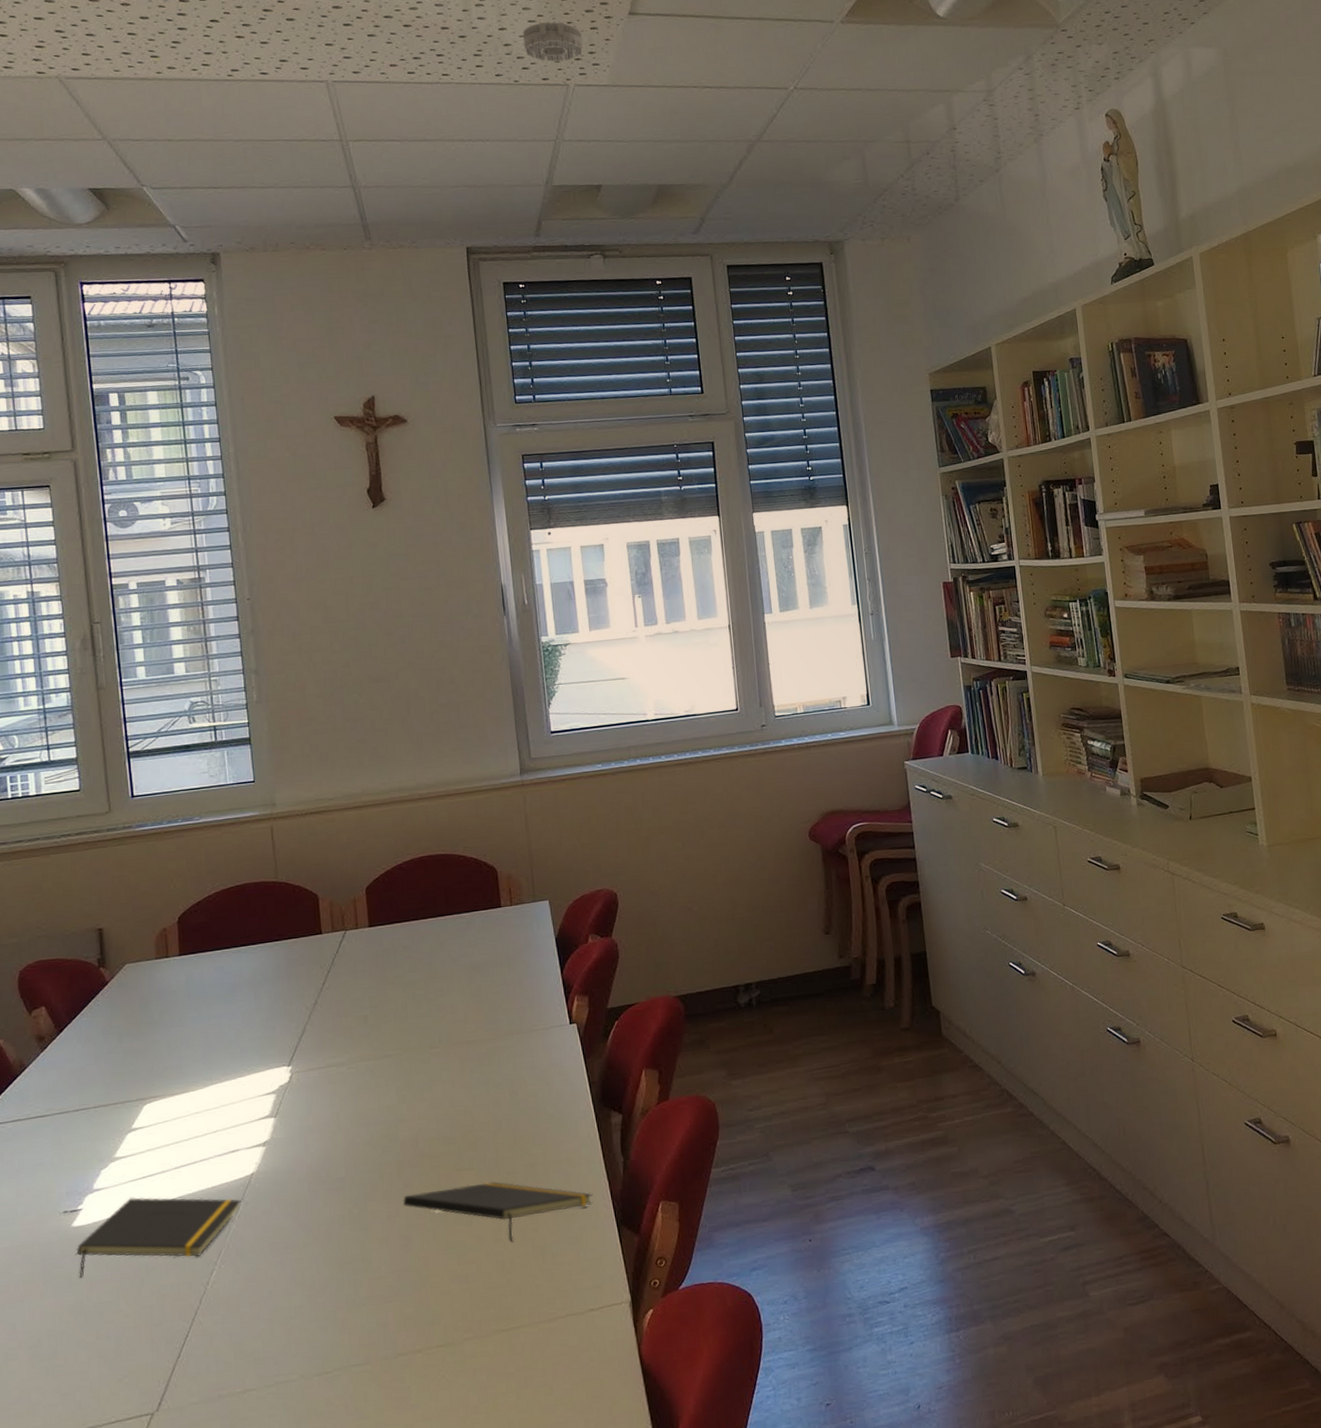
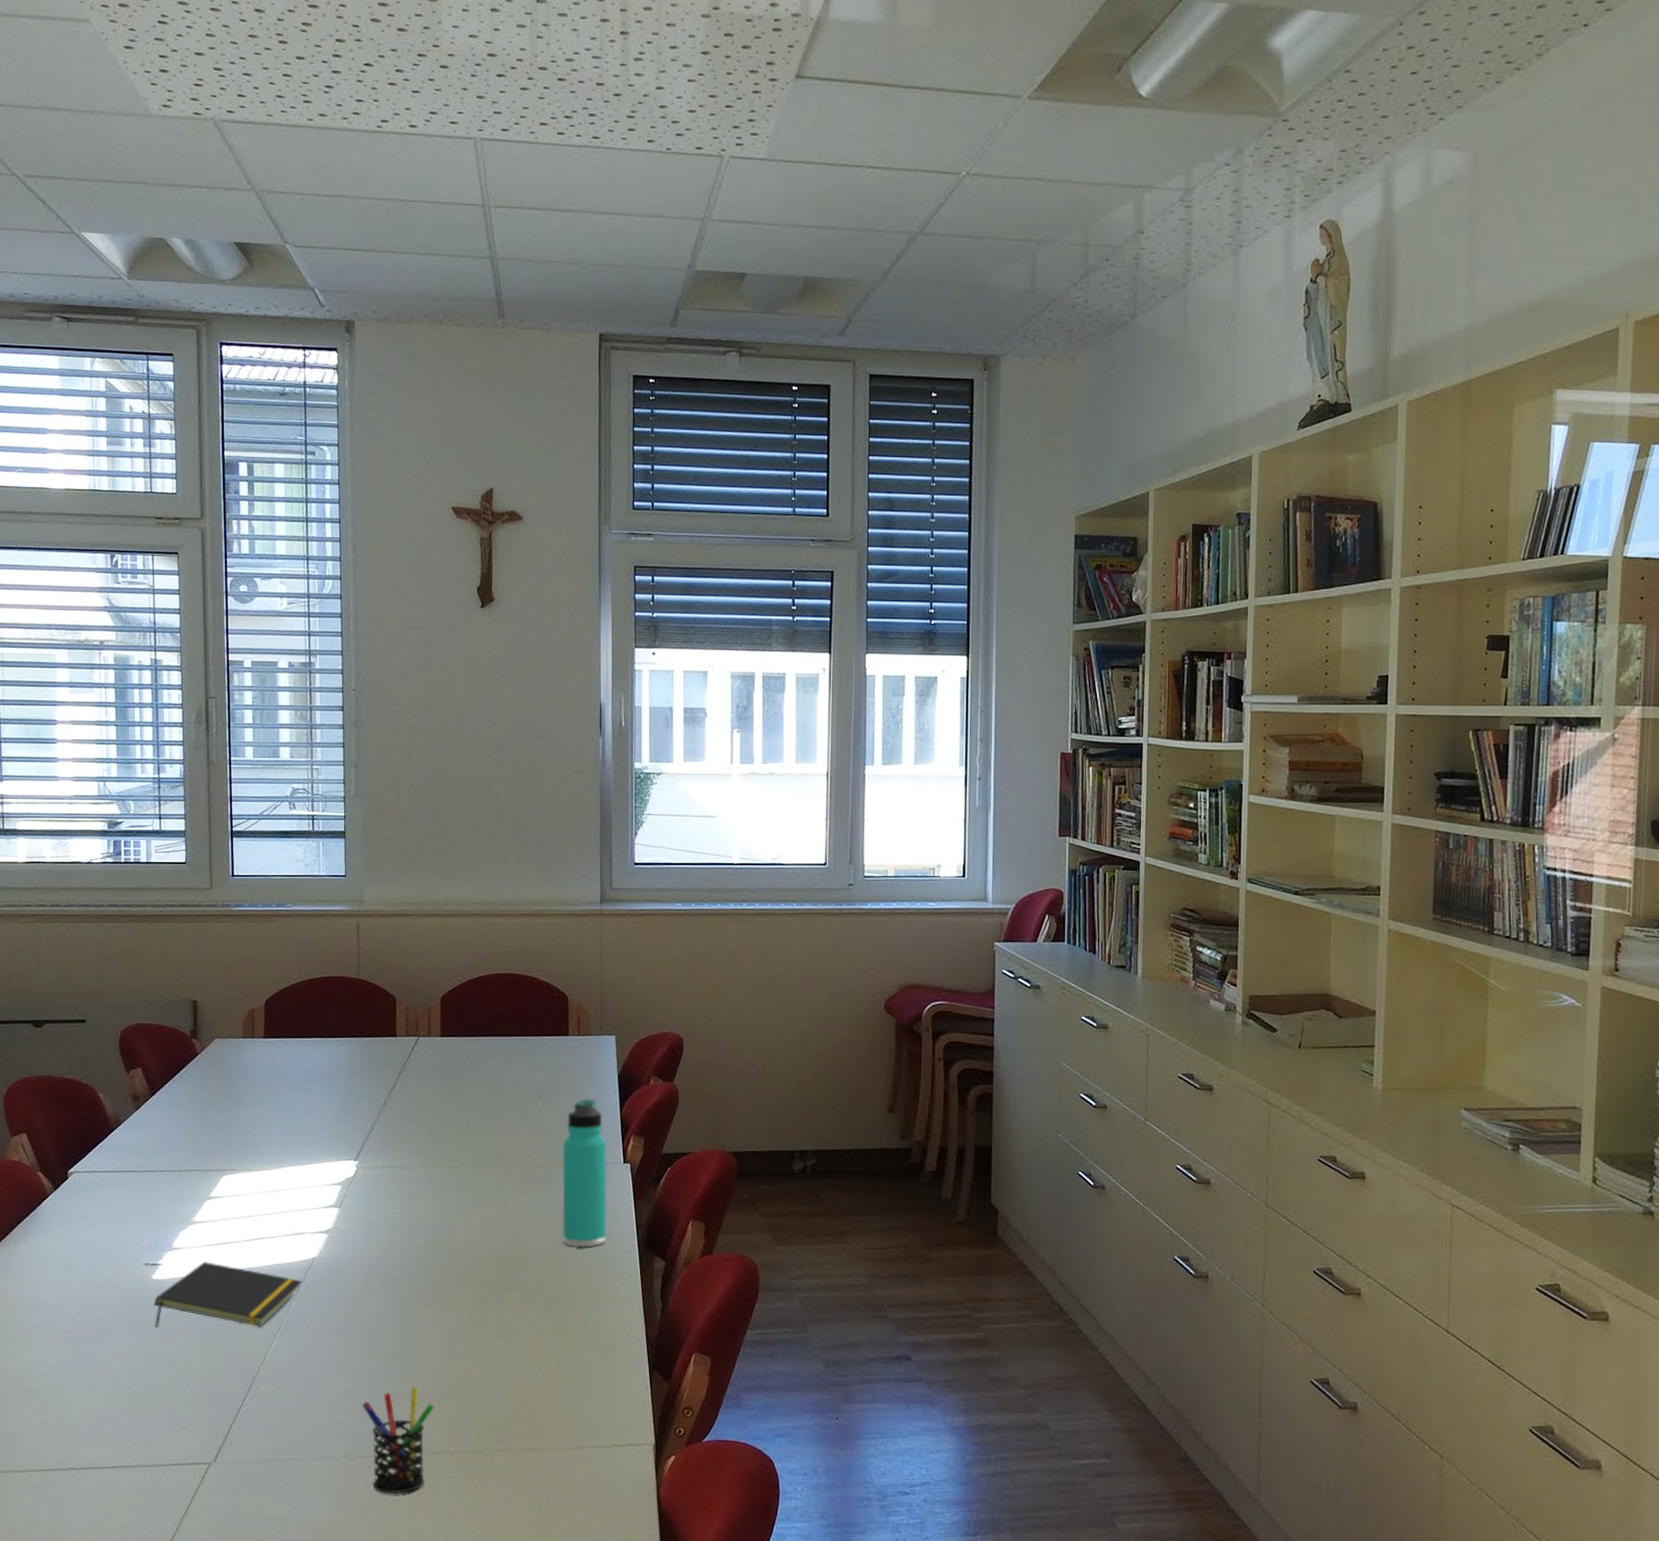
pen holder: none [317,1289,397,1408] -> present [362,1387,435,1494]
notepad: present [402,1181,593,1242] -> none [449,1303,629,1366]
thermos bottle: none [505,965,561,1117] -> present [562,1098,608,1248]
smoke detector: present [522,21,584,62] -> none [680,82,743,129]

